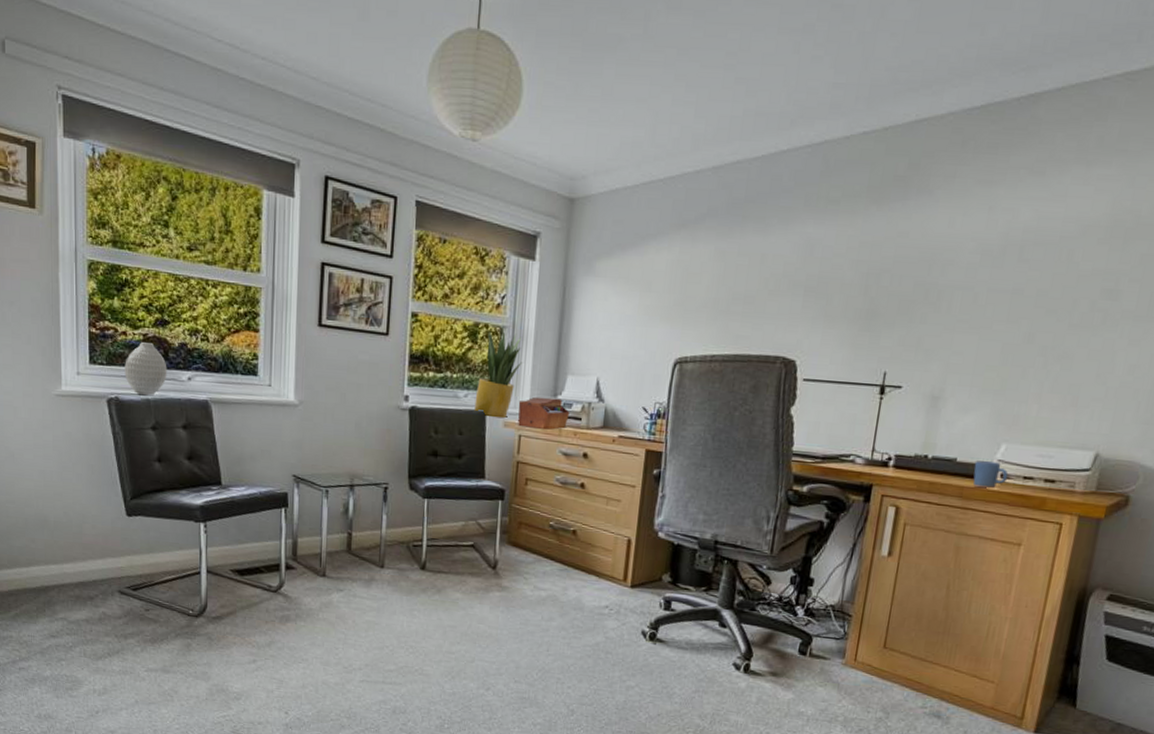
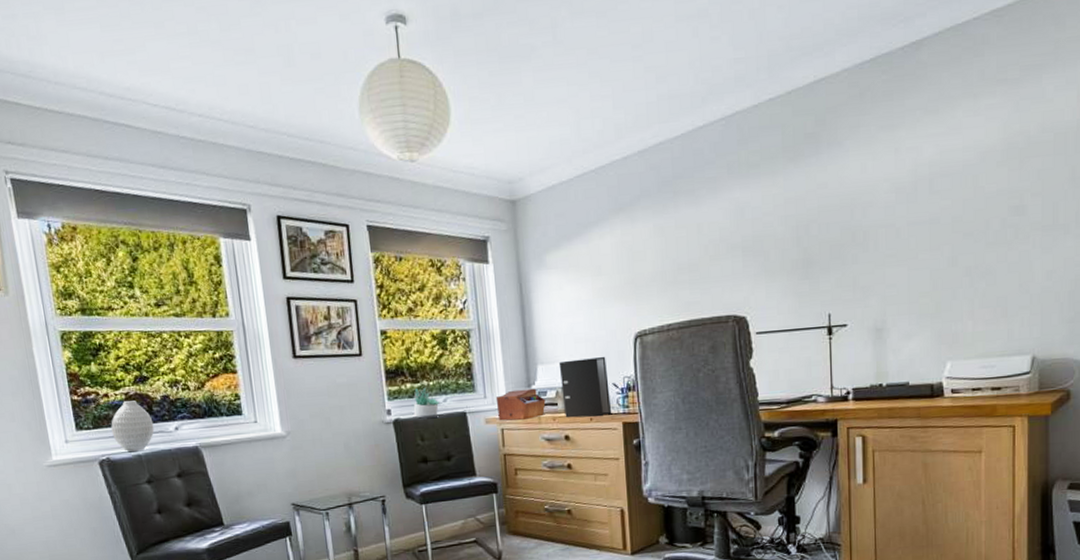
succulent plant: none [431,378,460,412] -> present [413,387,440,419]
planter: present [474,331,523,419] -> none [454,334,494,417]
binder: none [587,375,640,440] -> present [558,356,612,418]
mug: present [973,461,1009,489] -> none [926,379,958,406]

